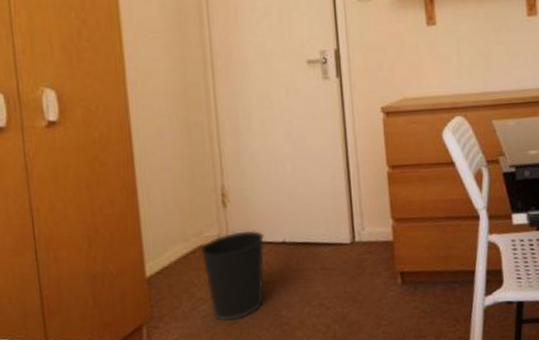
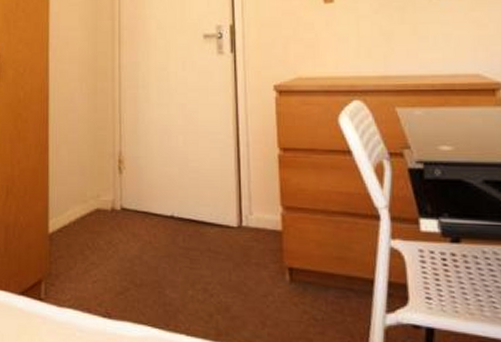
wastebasket: present [200,230,265,321] -> none [96,199,155,291]

